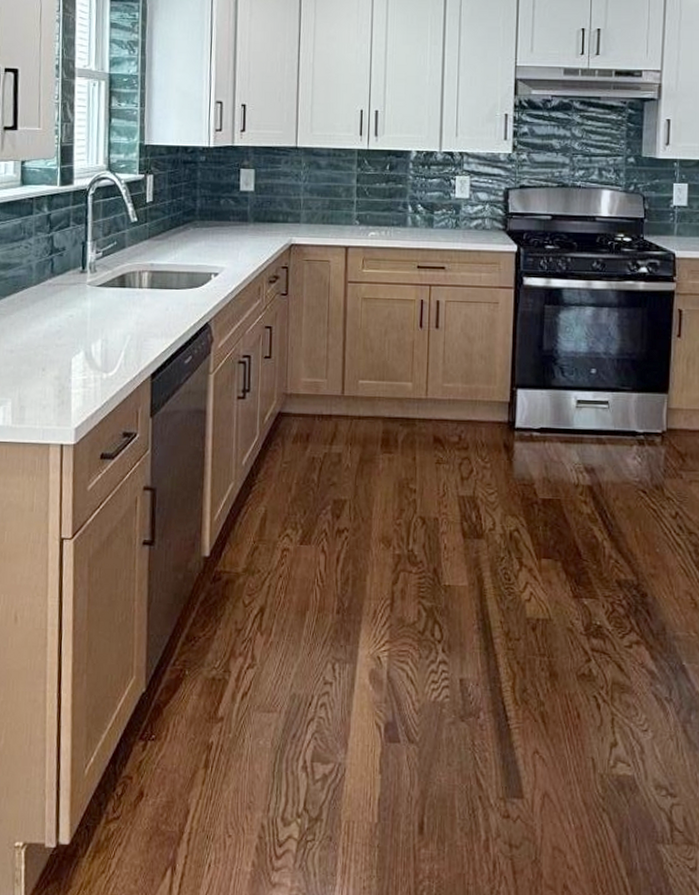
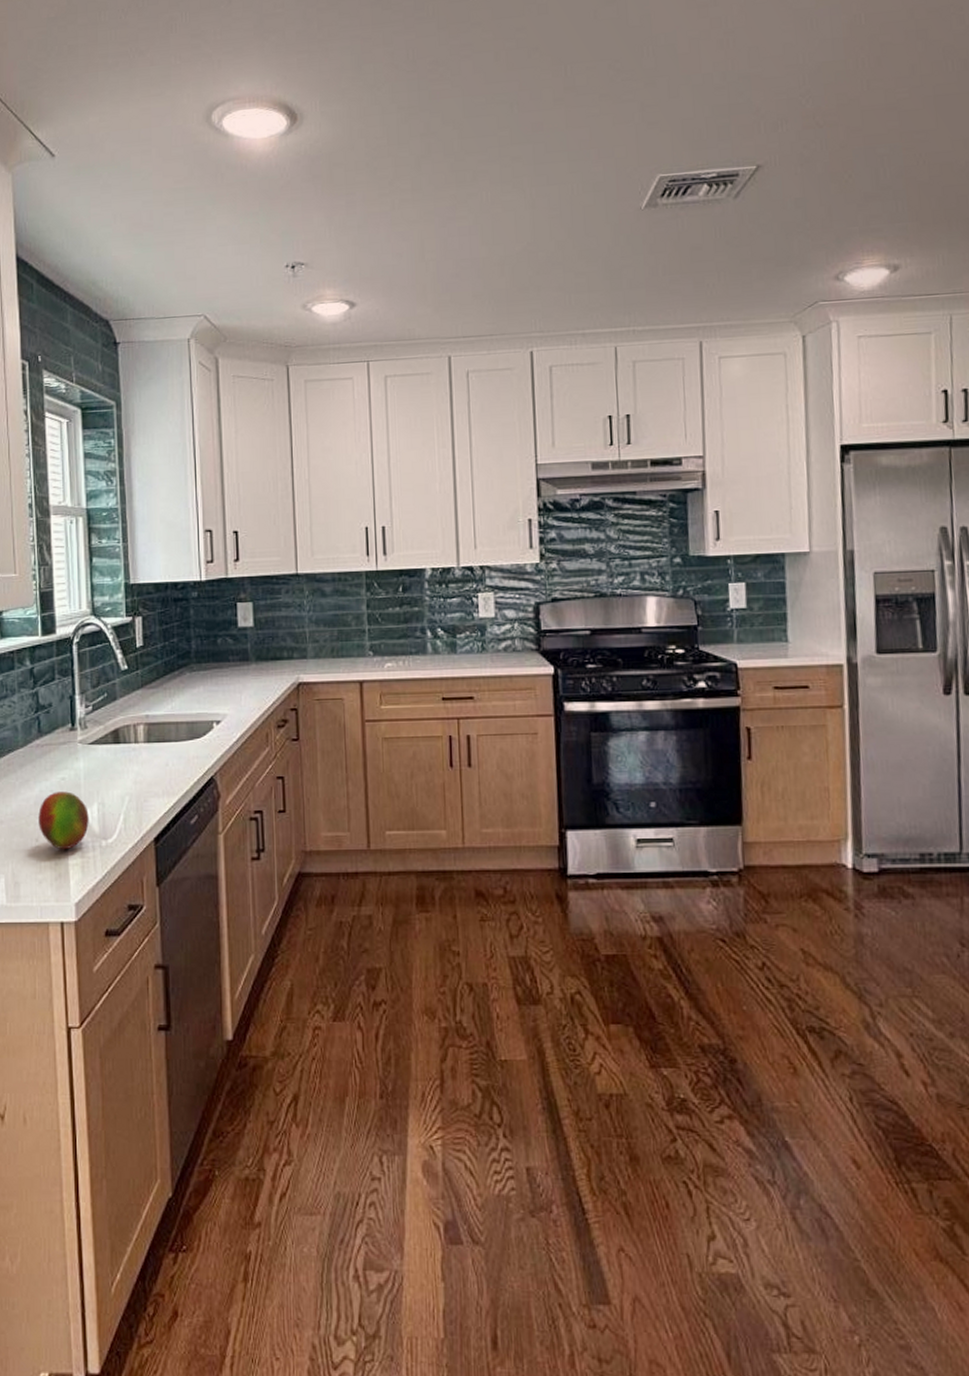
fruit: none [46,327,93,380] -> present [38,791,89,850]

